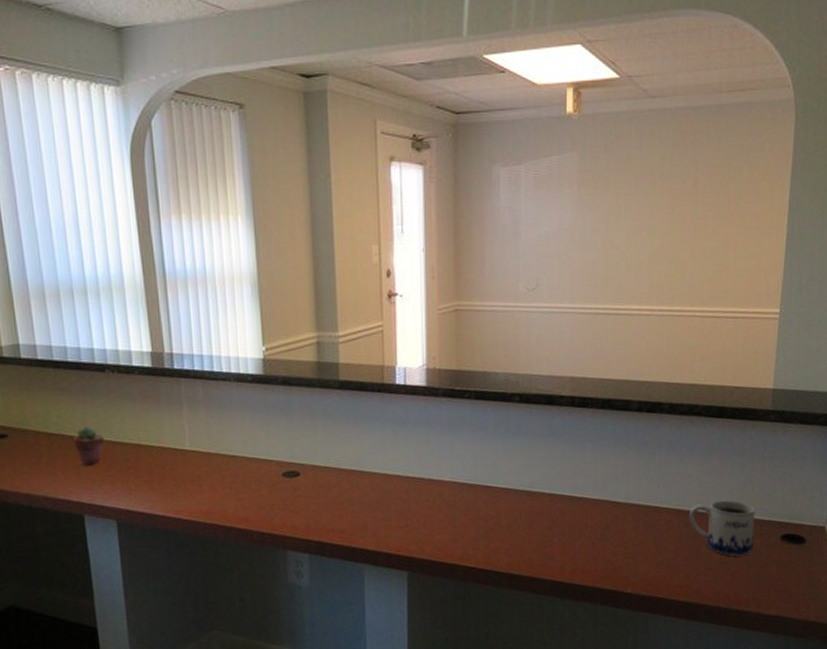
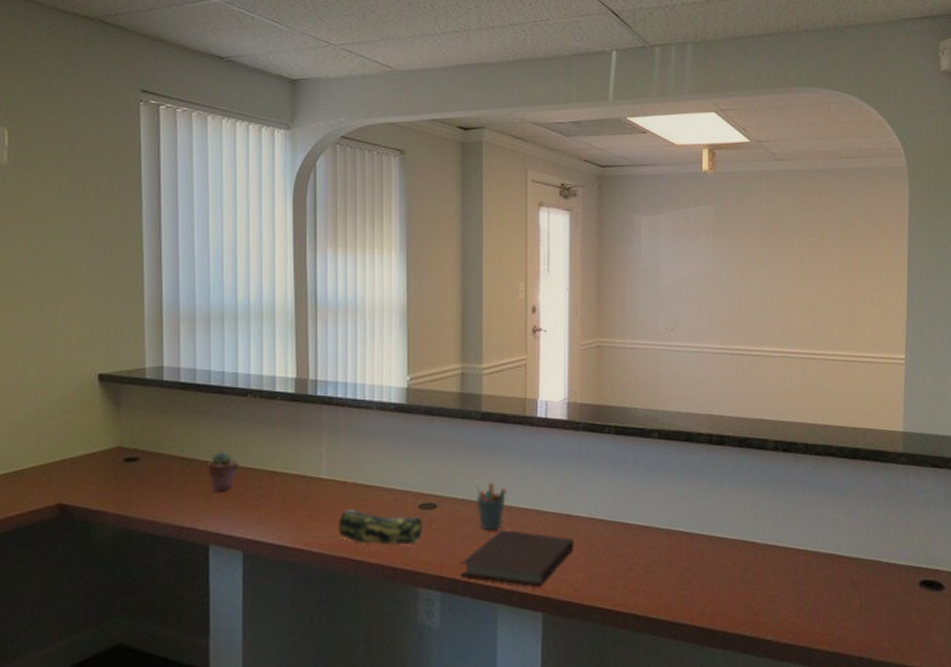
pencil case: none [204,479,287,512] -> present [337,510,422,546]
notebook: none [326,495,437,548] -> present [460,530,575,587]
pen holder: none [337,449,368,496] -> present [476,482,506,531]
mug: present [689,500,755,556] -> none [828,543,893,603]

